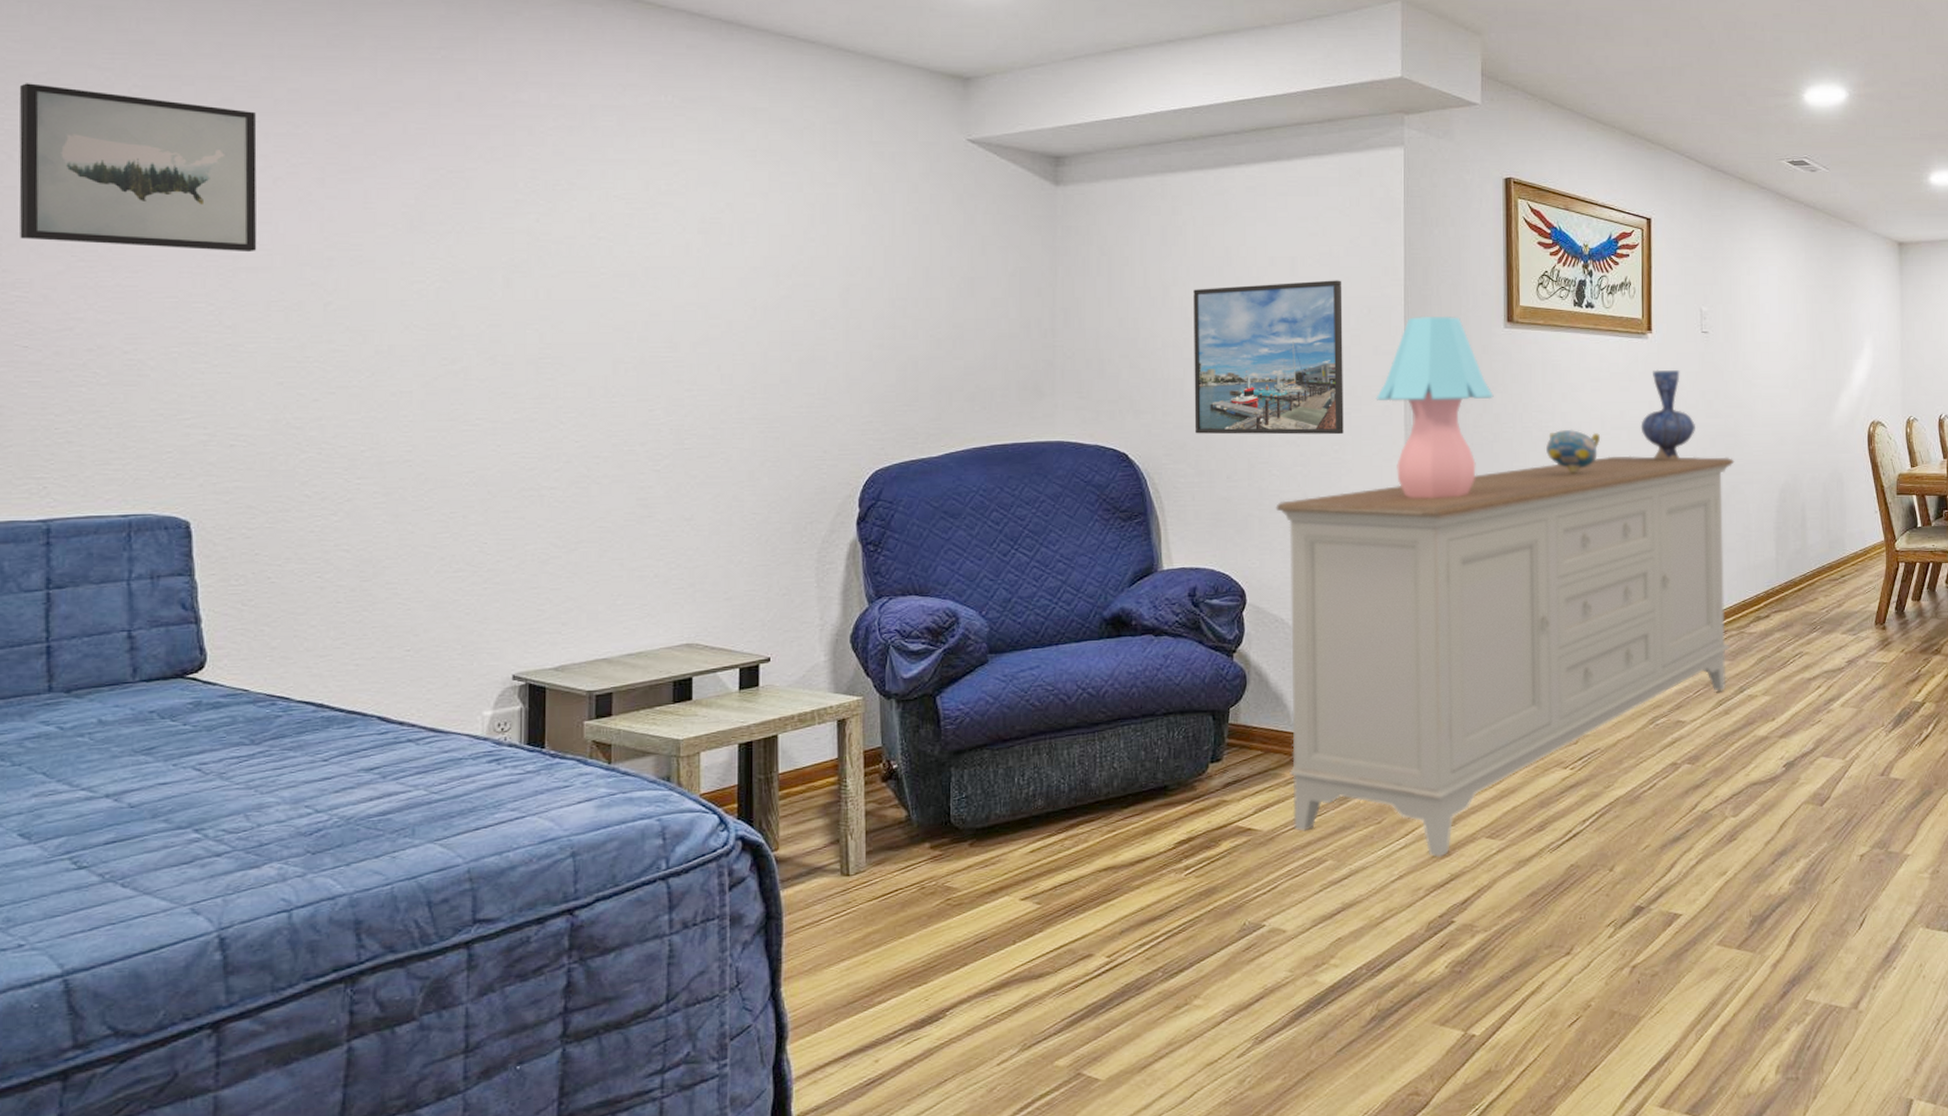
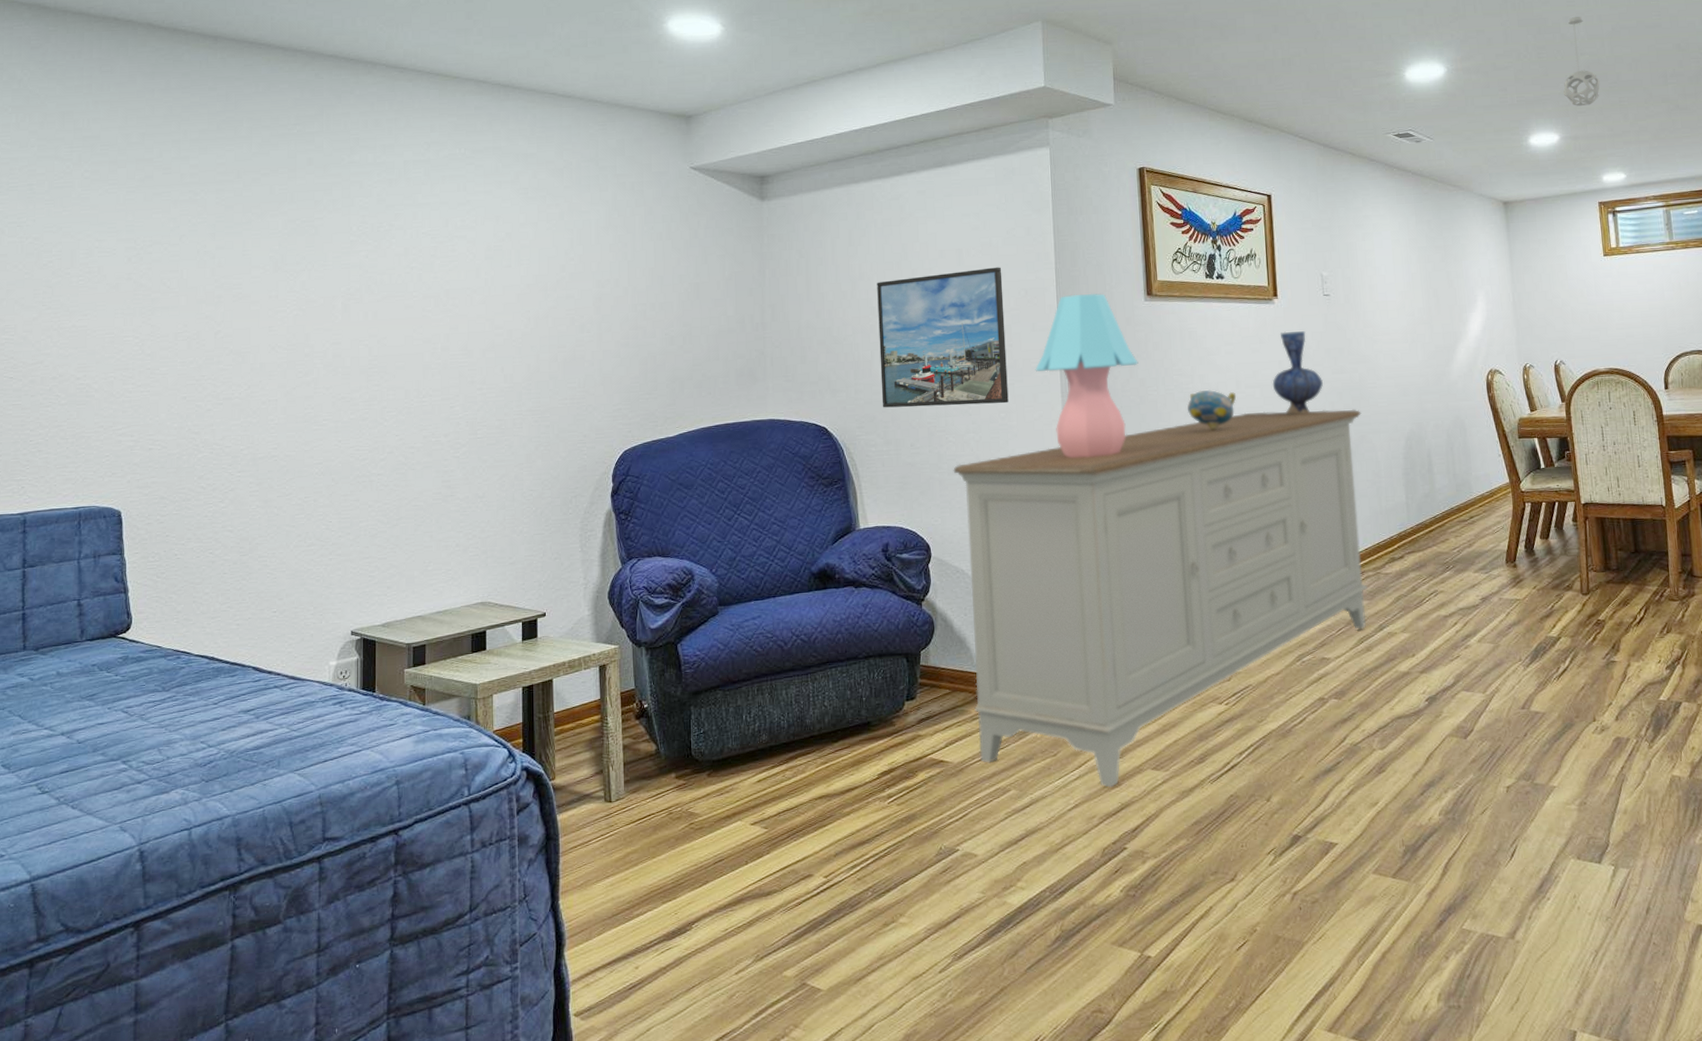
wall art: present [19,83,257,253] -> none [8,174,169,295]

